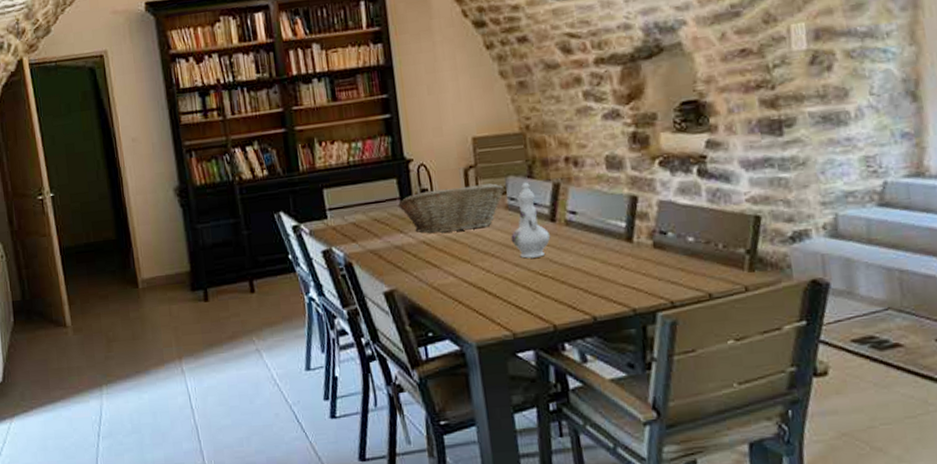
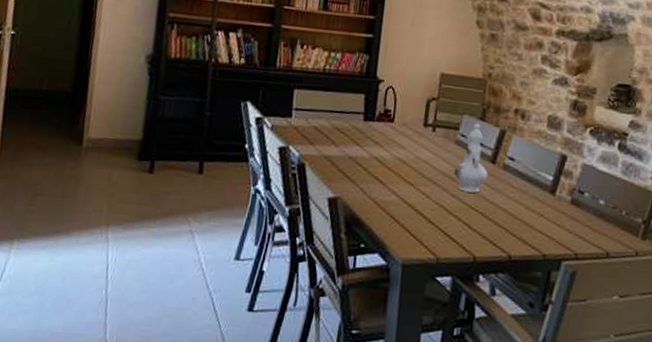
fruit basket: present [397,183,505,233] -> none [360,112,459,157]

